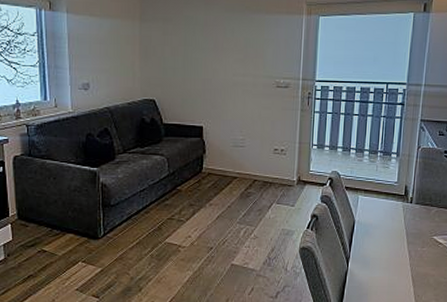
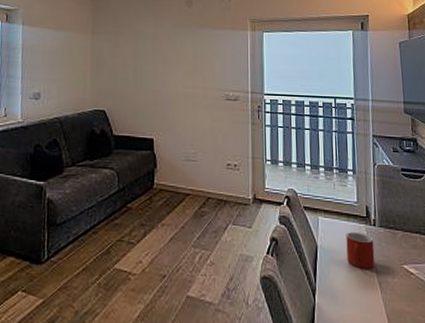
mug: none [381,209,409,240] -> present [346,232,375,269]

